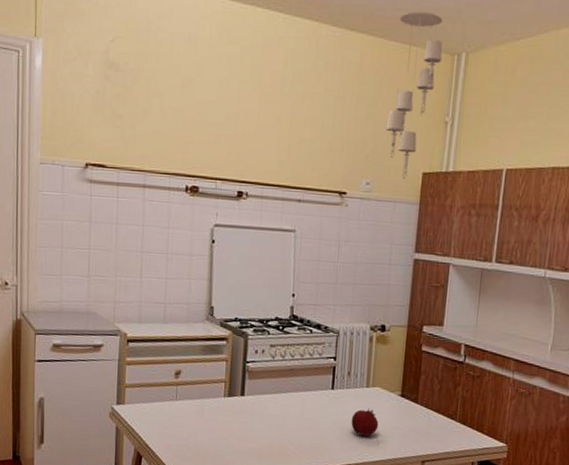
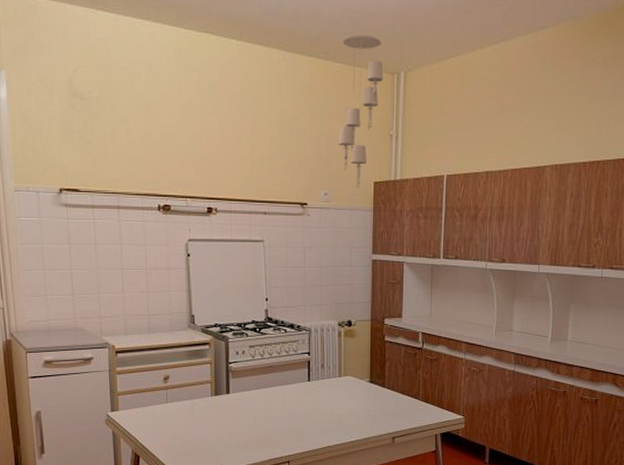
fruit: present [351,408,379,436] -> none [328,395,352,420]

